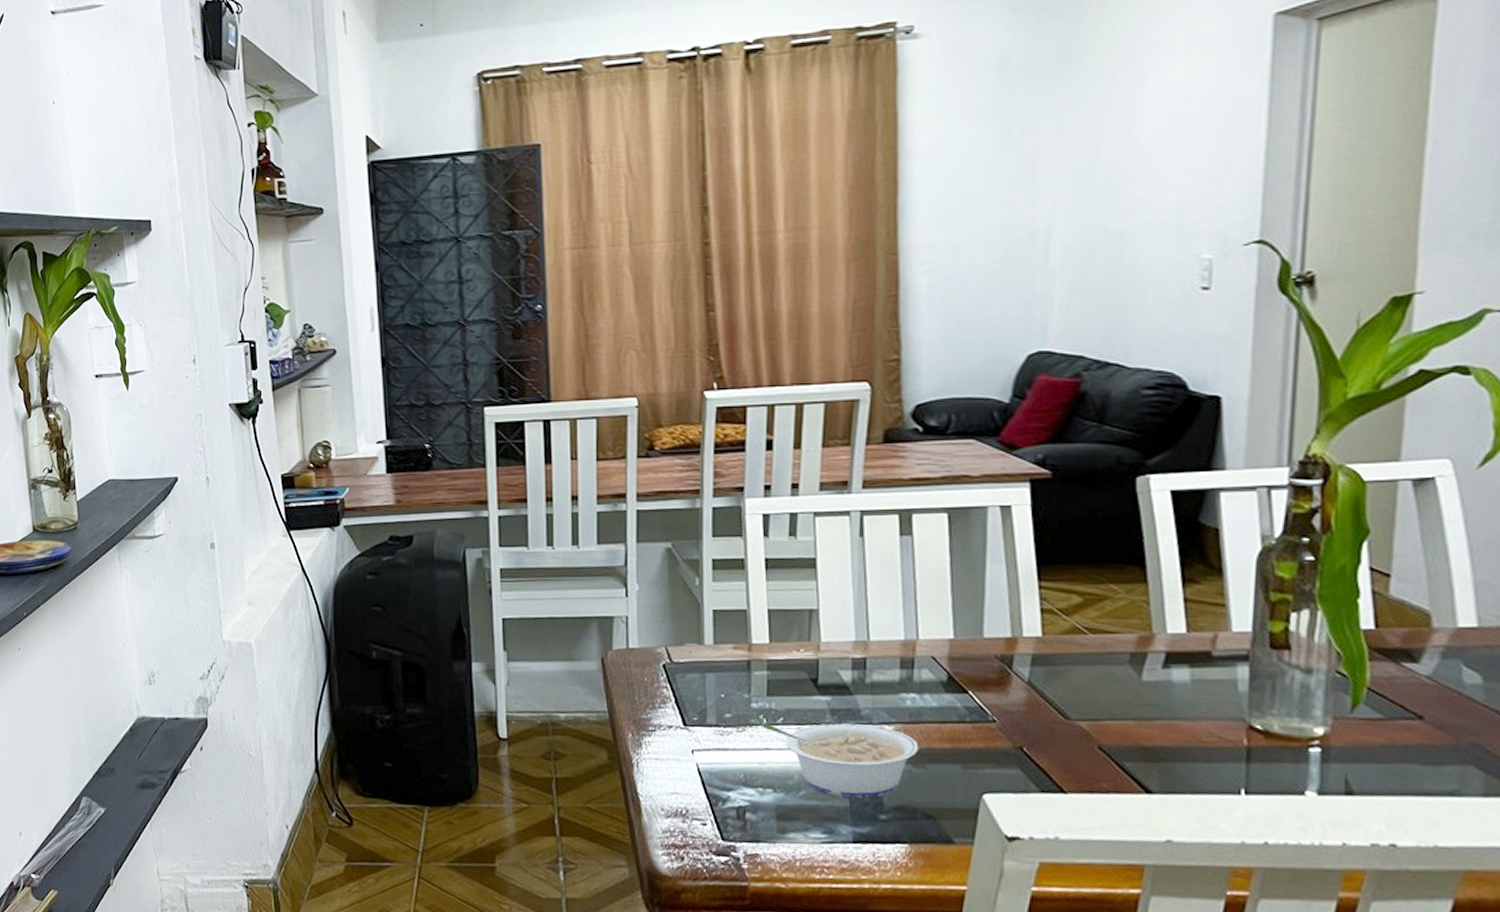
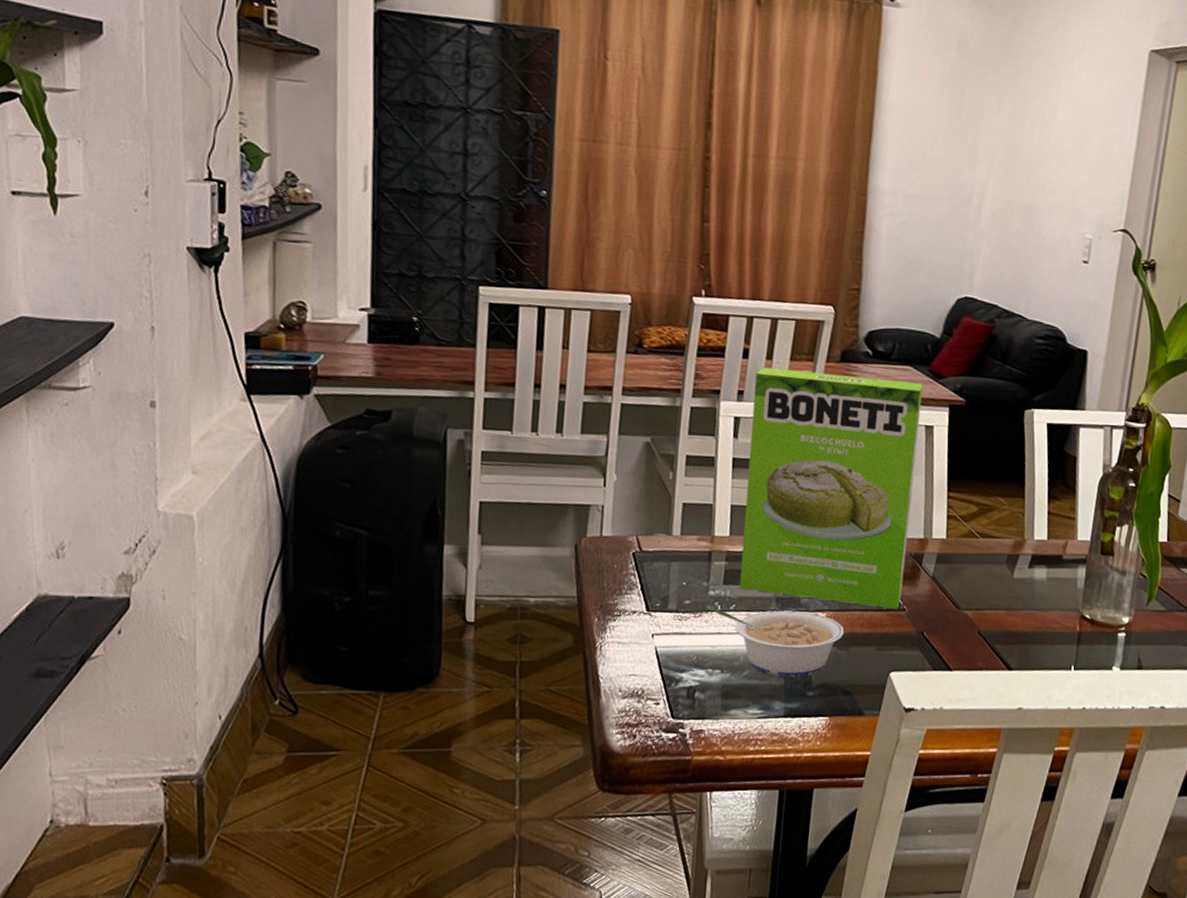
cake mix box: none [782,457,993,721] -> present [739,367,923,609]

